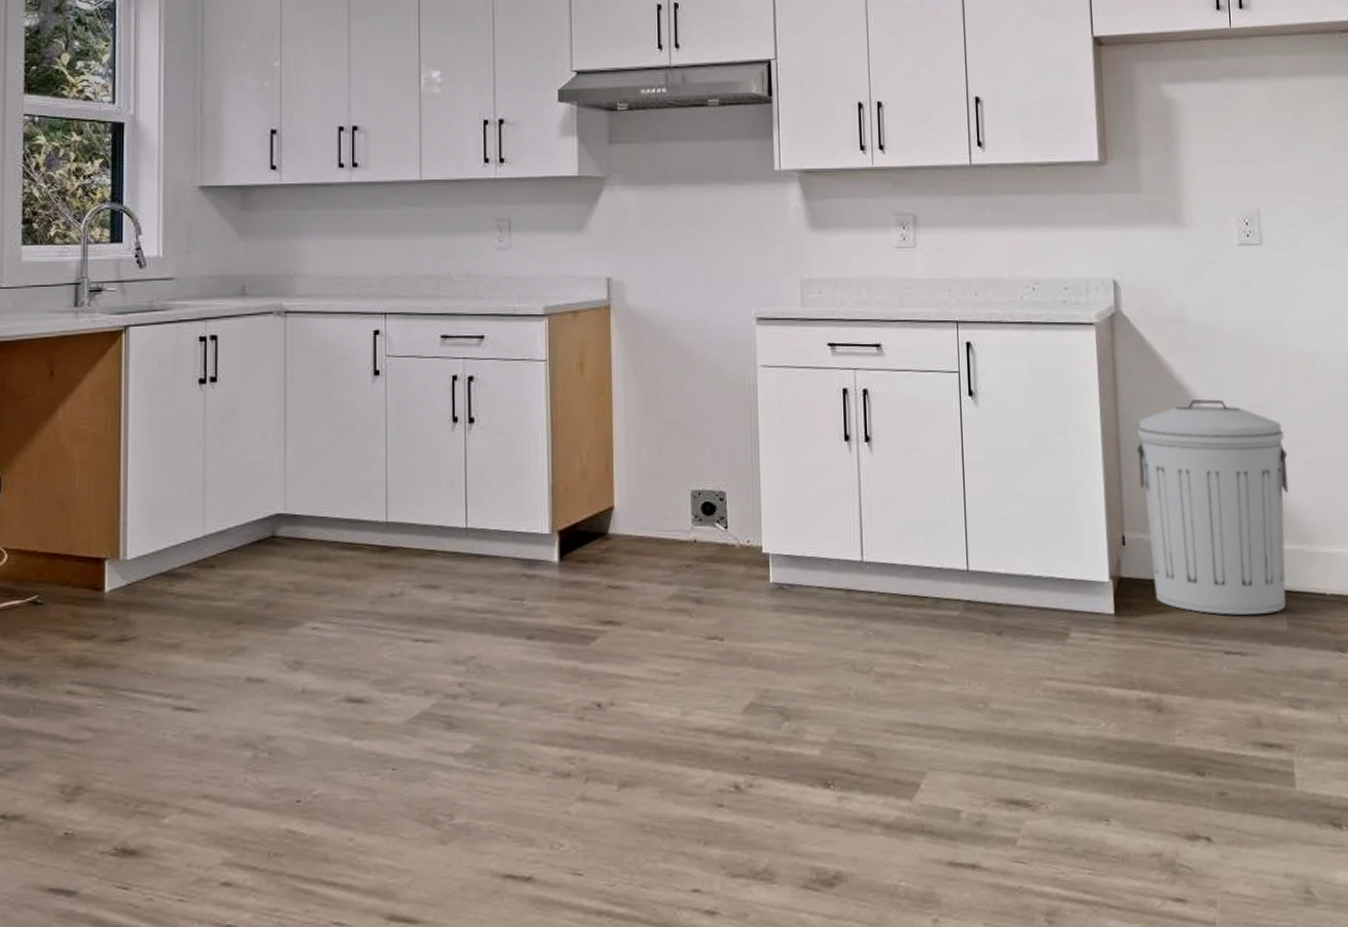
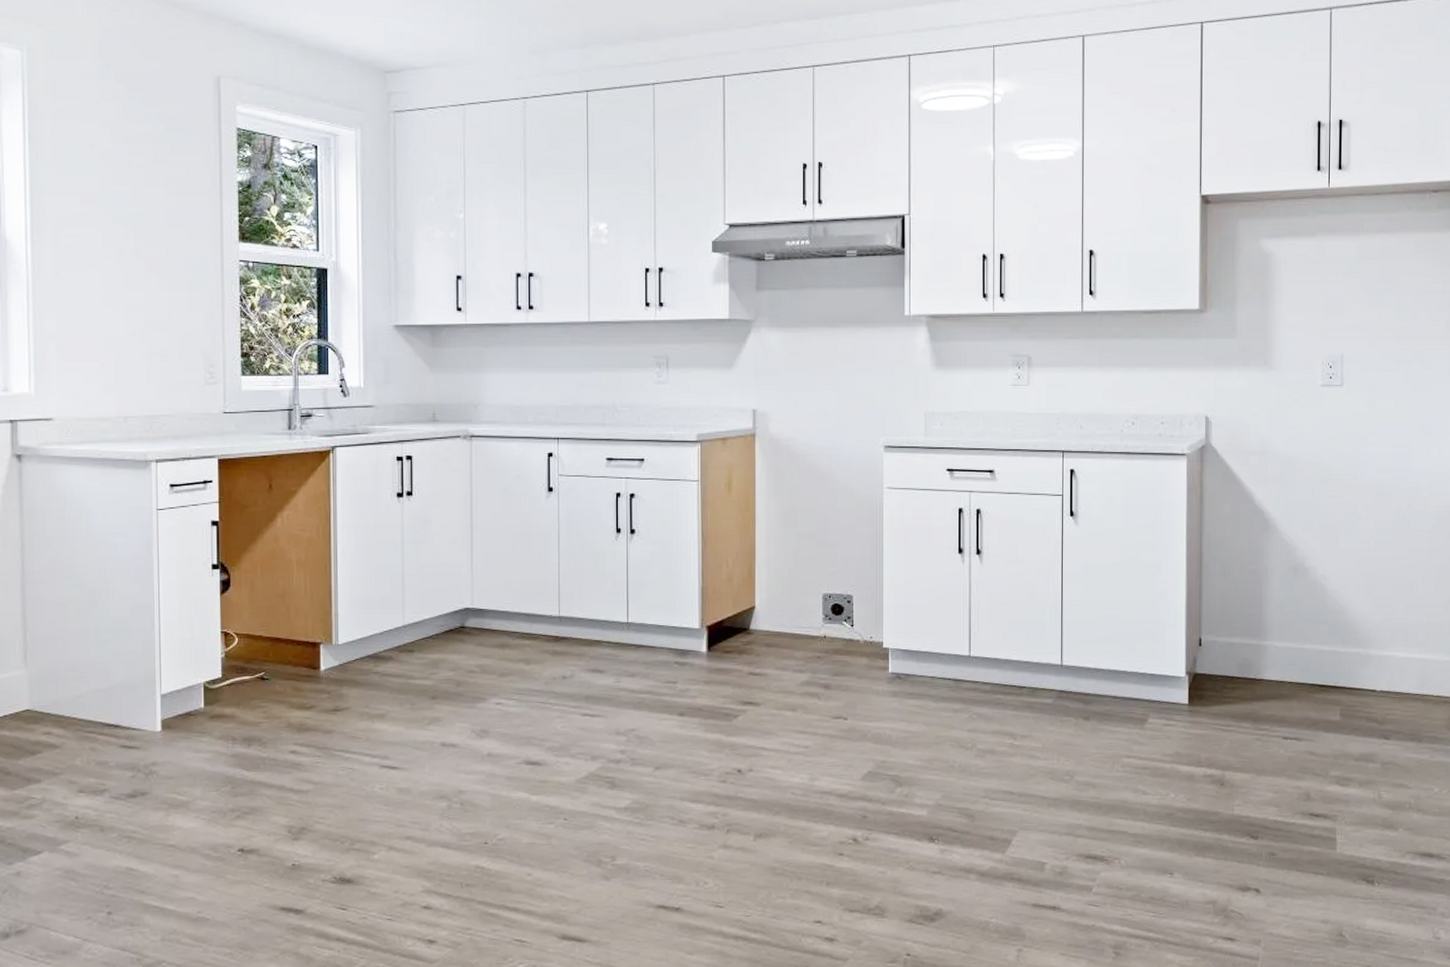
trash can: present [1136,399,1289,615] -> none [1216,522,1352,707]

